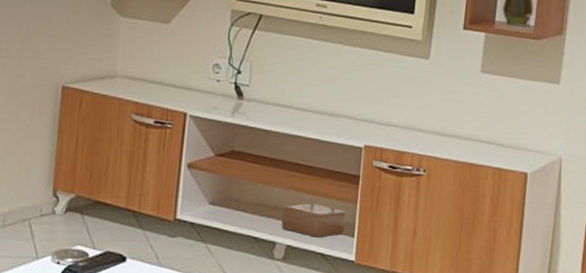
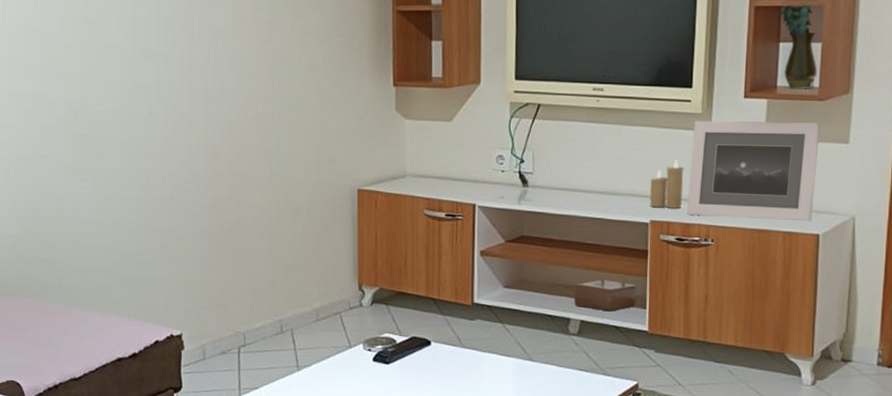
candle: none [365,86,401,135] -> present [649,160,684,208]
picture frame: none [401,47,534,160] -> present [687,121,820,222]

